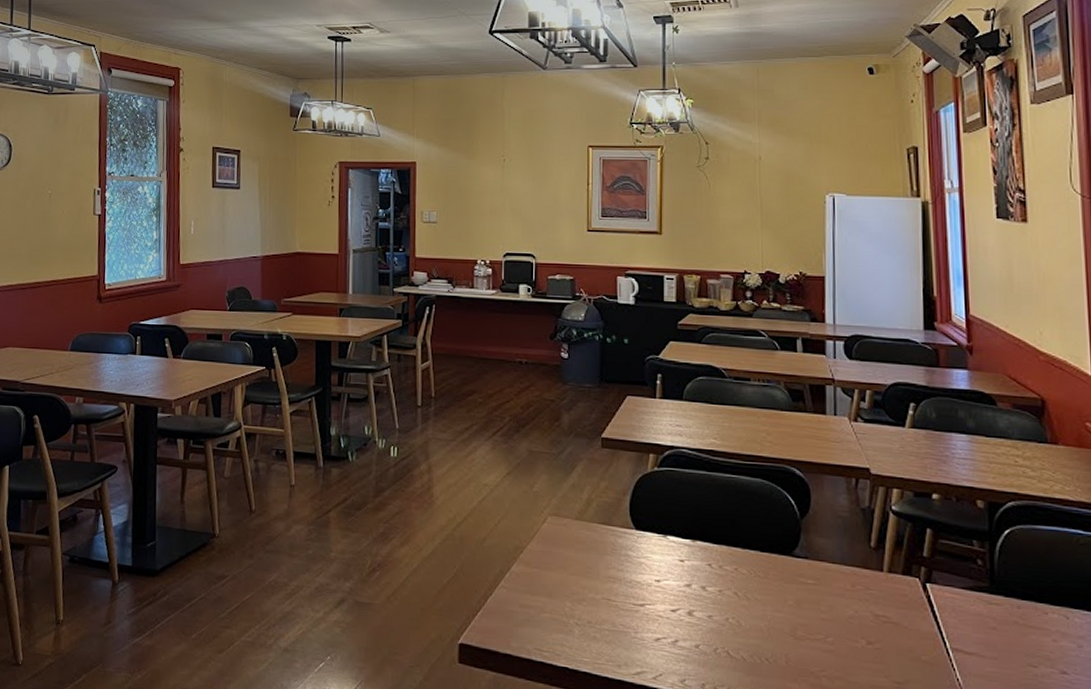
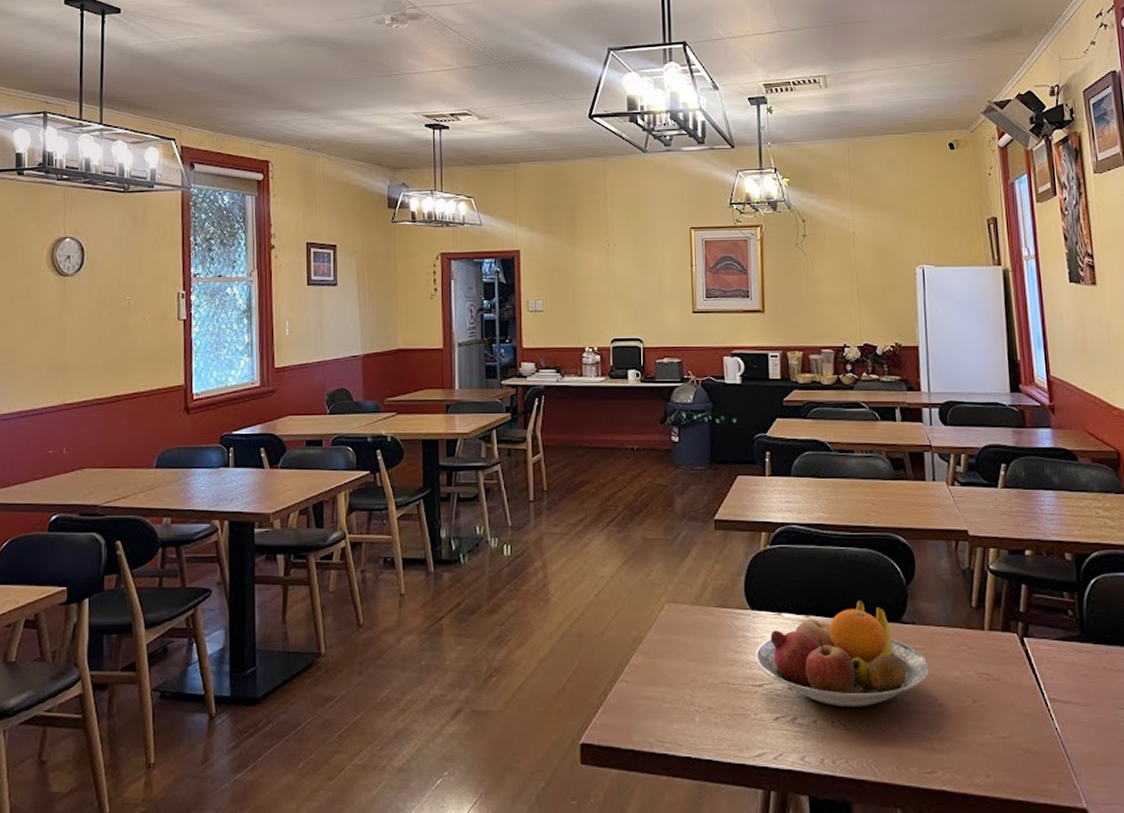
fruit bowl: none [637,529,822,637] -> present [754,600,930,708]

